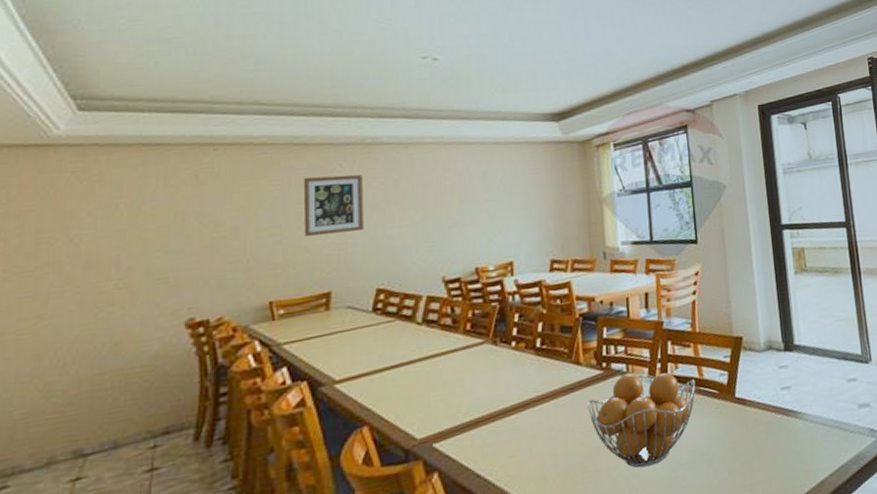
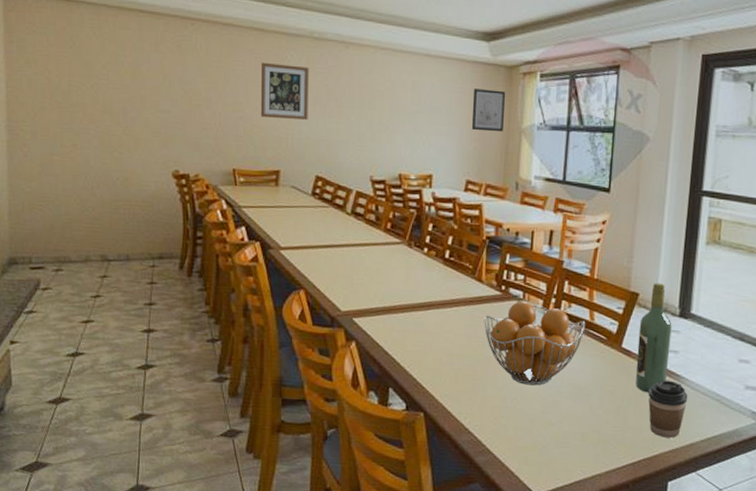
wall art: none [547,165,583,209] -> present [471,89,505,133]
wine bottle: none [748,321,784,440] -> present [635,283,672,393]
coffee cup: none [769,418,809,484] -> present [648,379,688,438]

